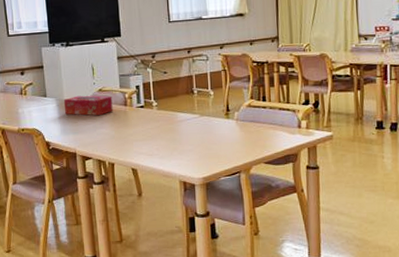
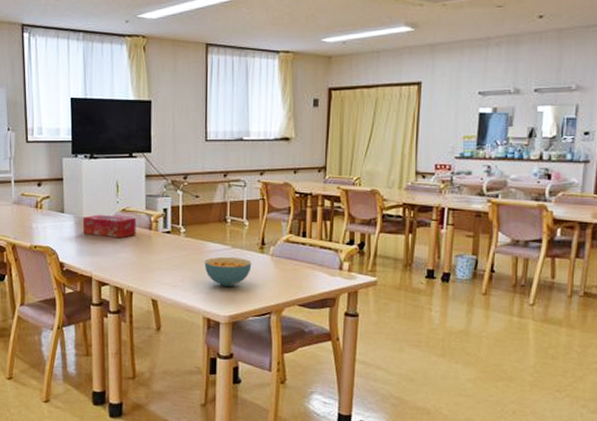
cereal bowl: none [176,124,220,152] -> present [204,256,252,287]

